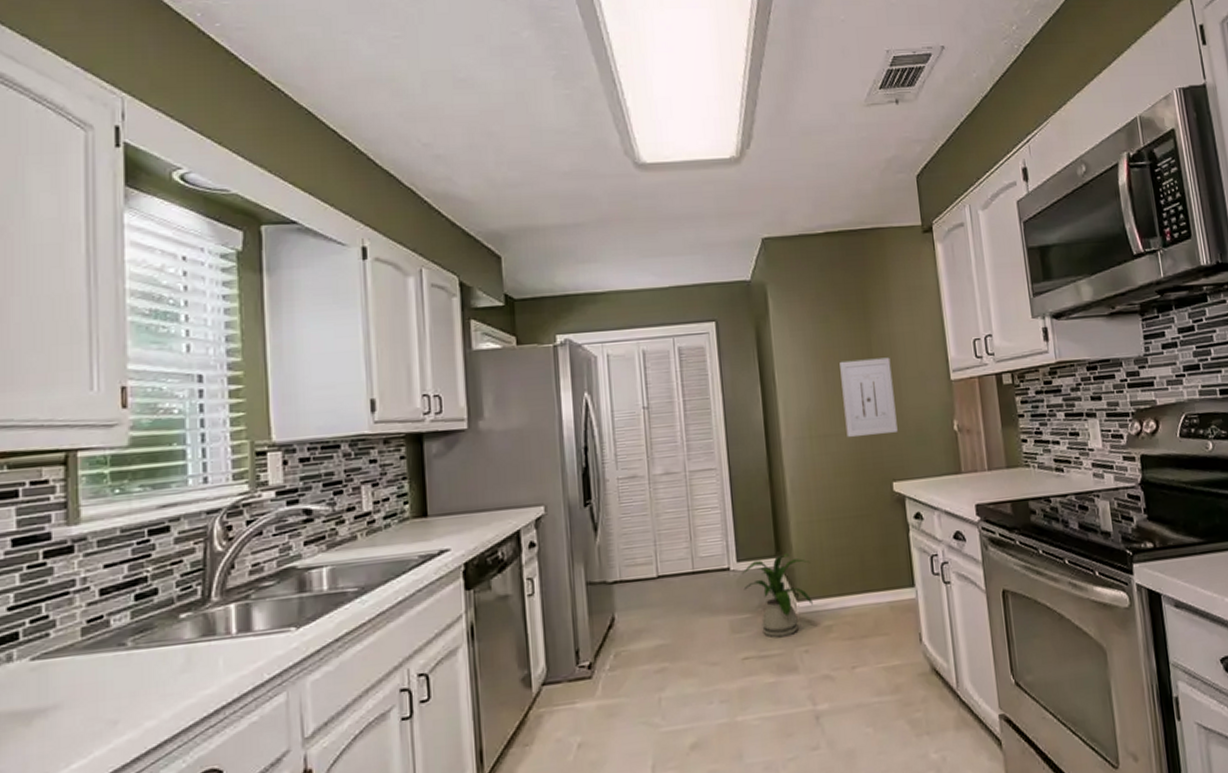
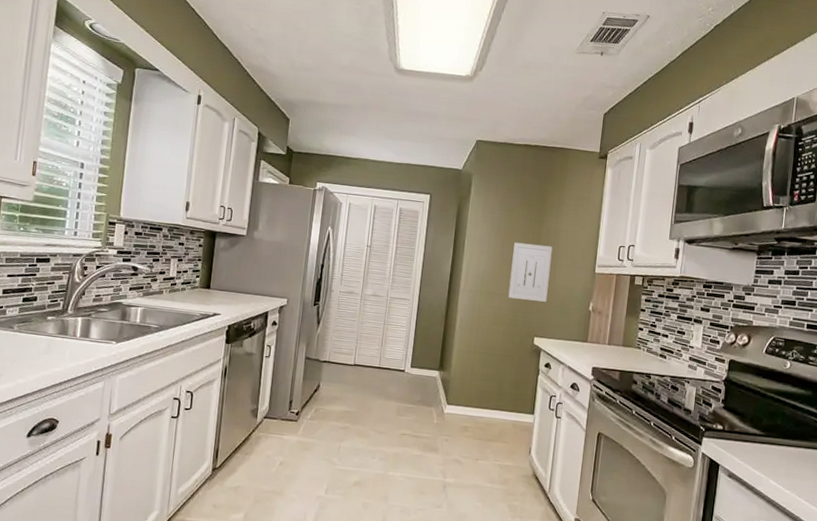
house plant: present [742,554,813,638] -> none [411,369,462,427]

